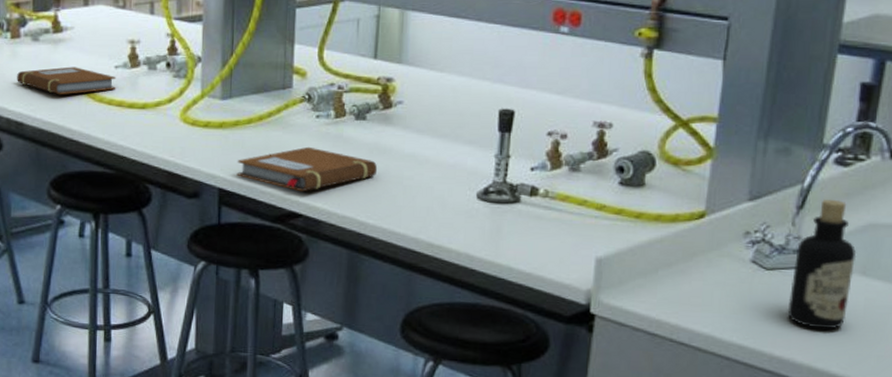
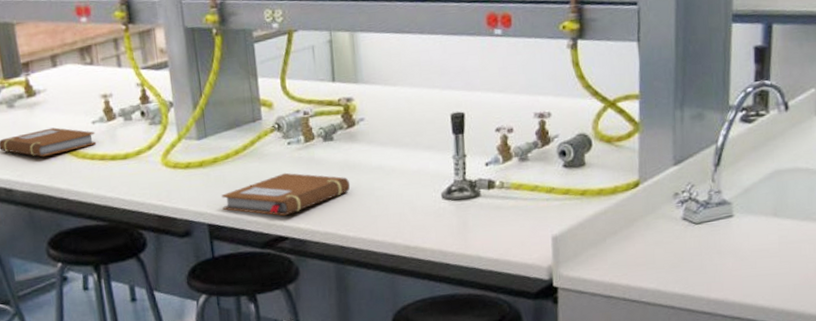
bottle: present [787,198,856,329] -> none [717,154,767,270]

